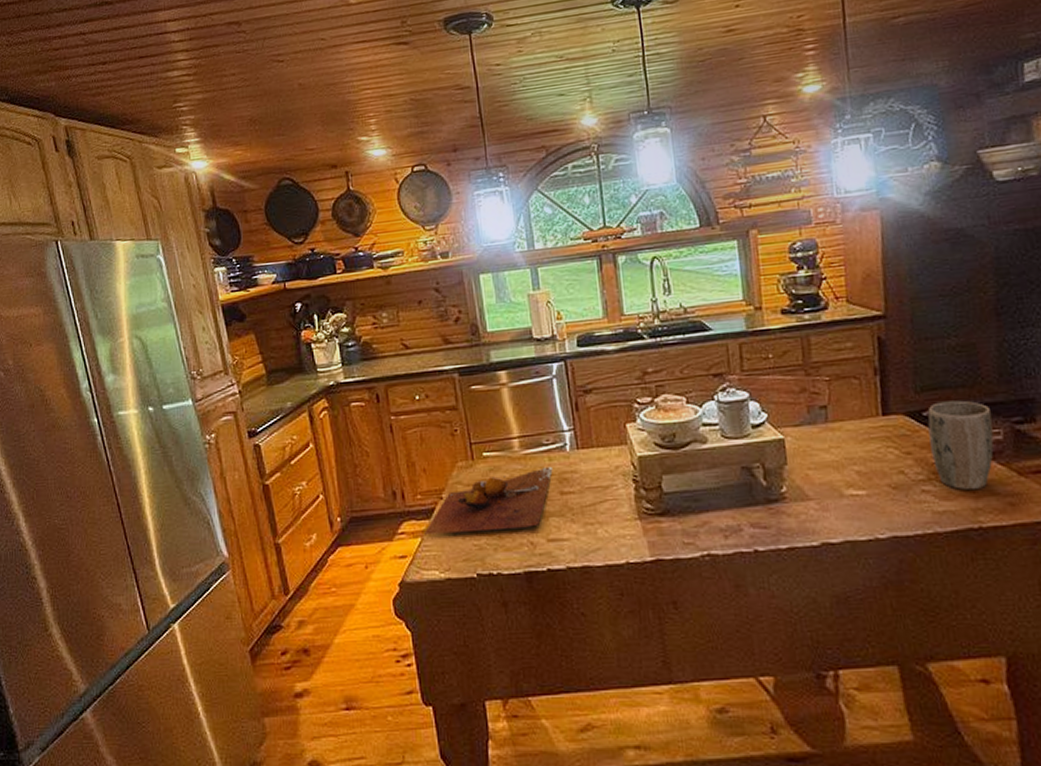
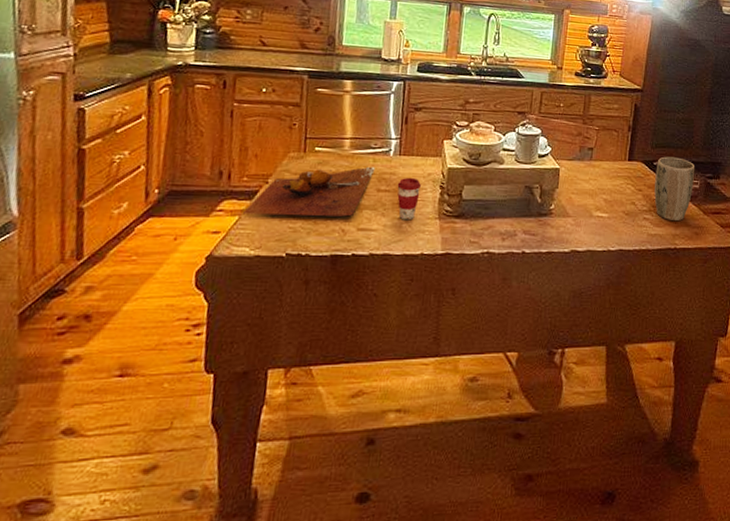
coffee cup: none [581,473,611,525] -> present [397,177,421,220]

